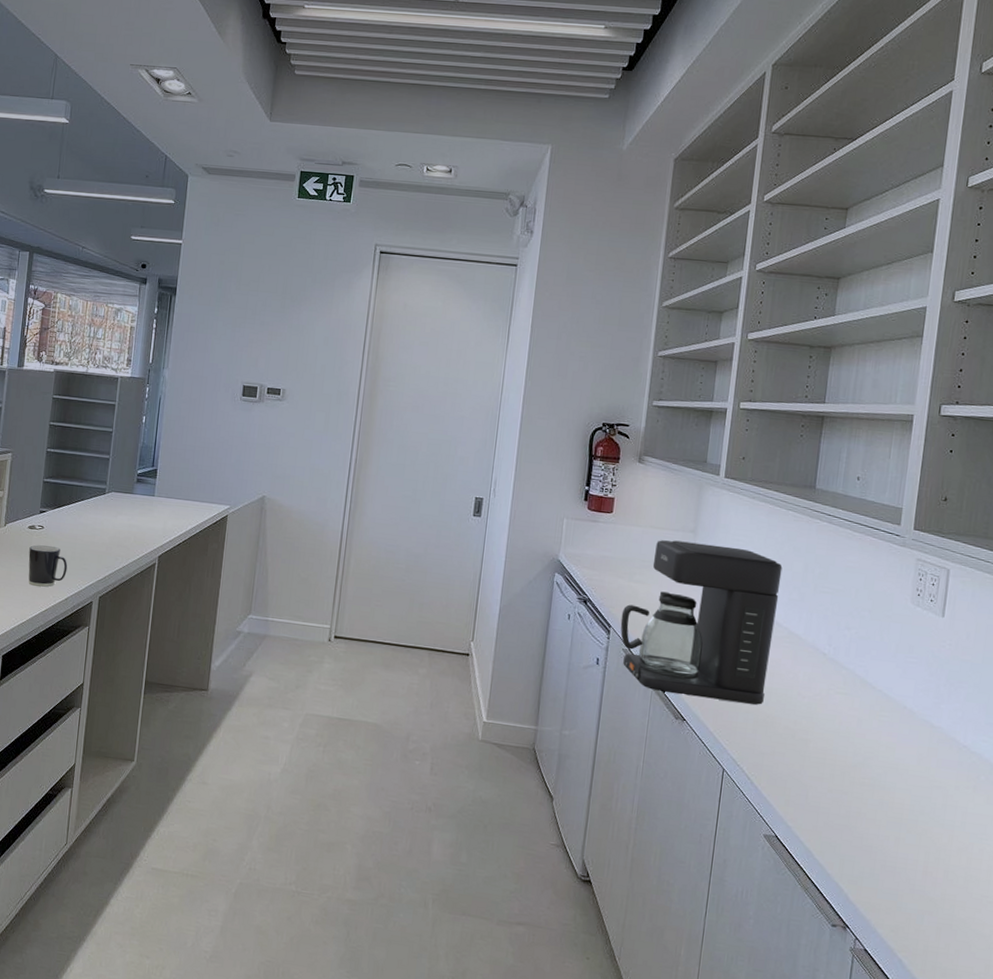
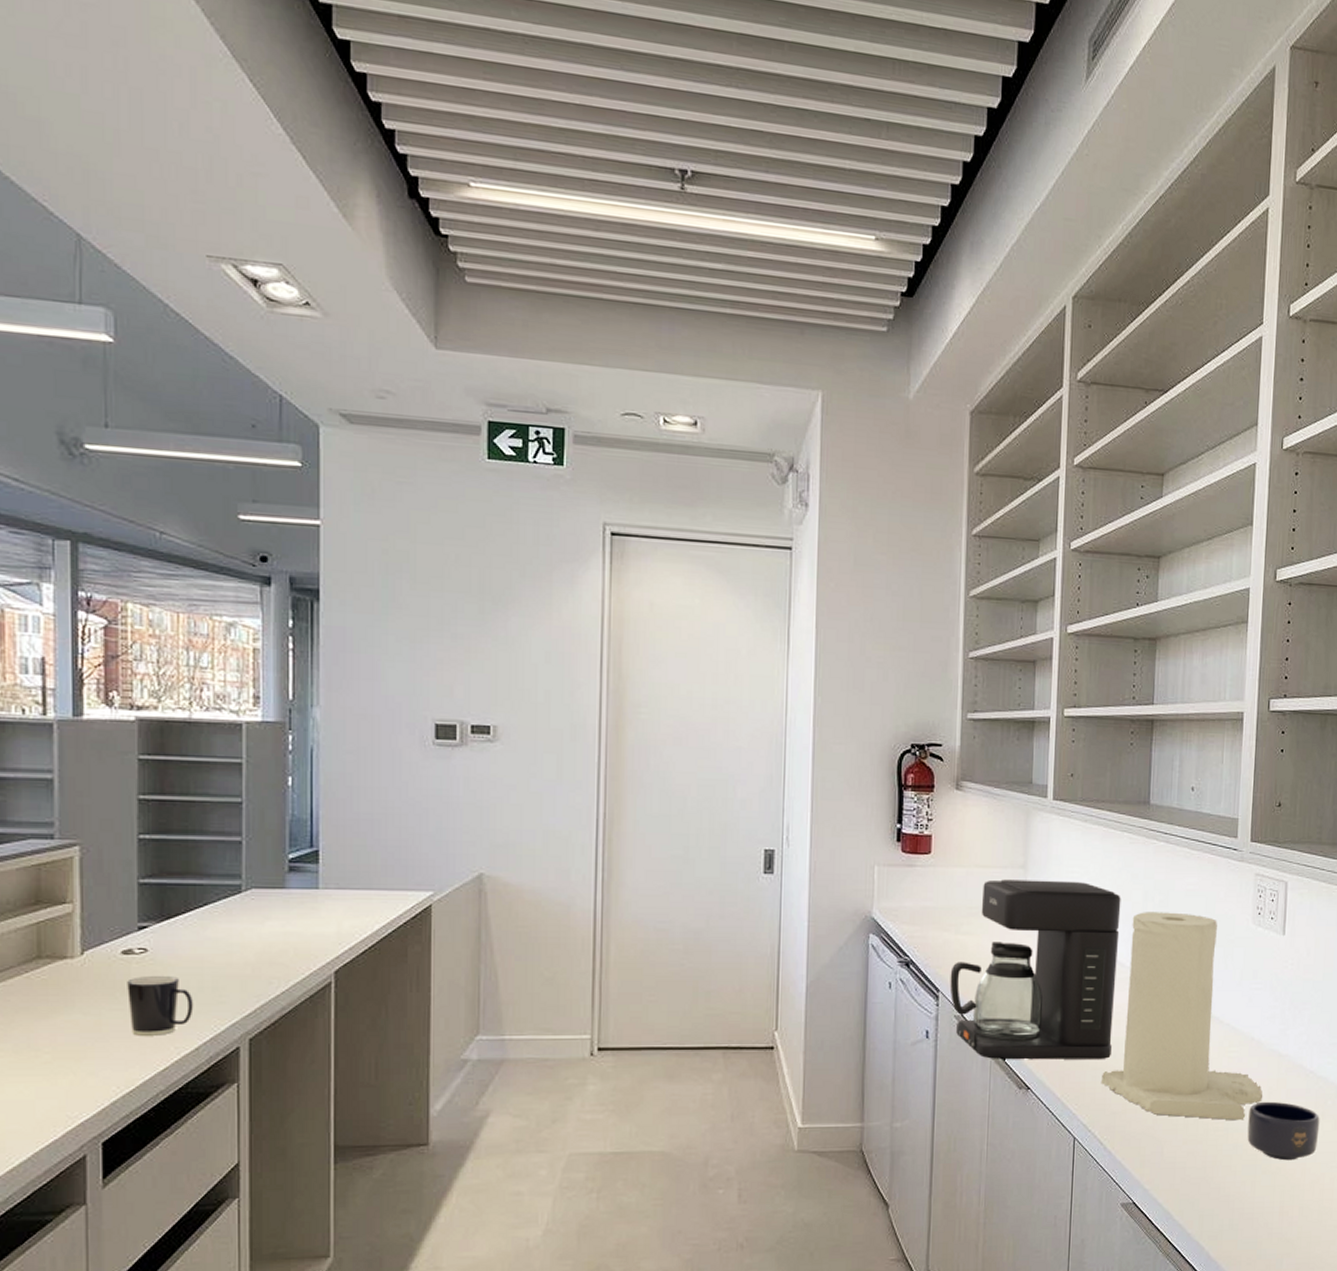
paper towel: none [751,581,913,780] -> present [1100,912,1263,1121]
mug: none [893,766,972,826] -> present [1247,1101,1320,1161]

